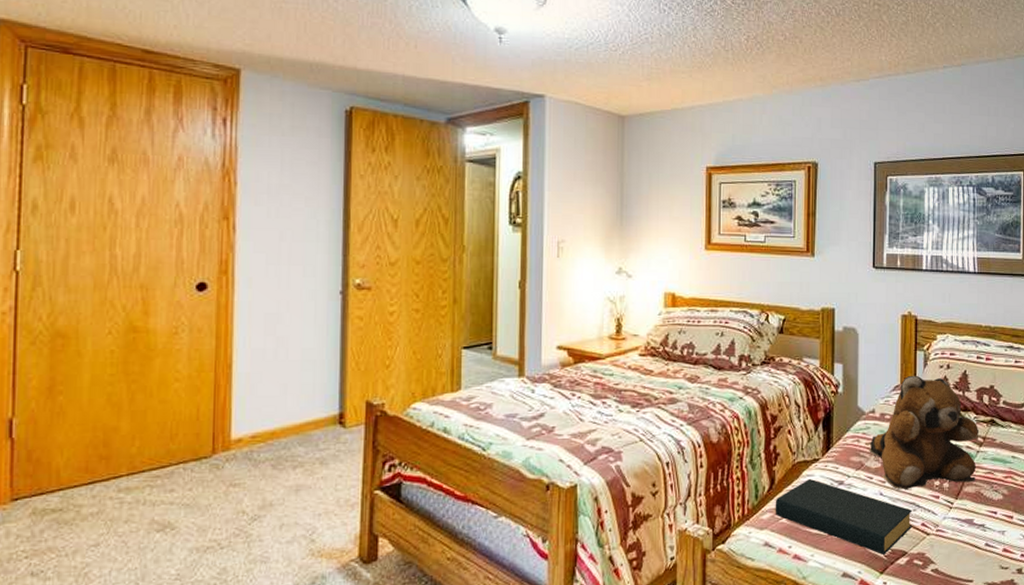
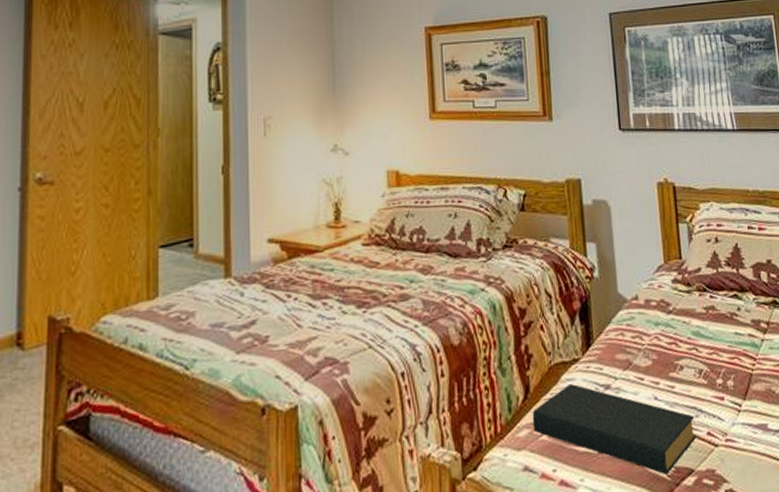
teddy bear: present [869,375,980,489] -> none [635,252,764,391]

